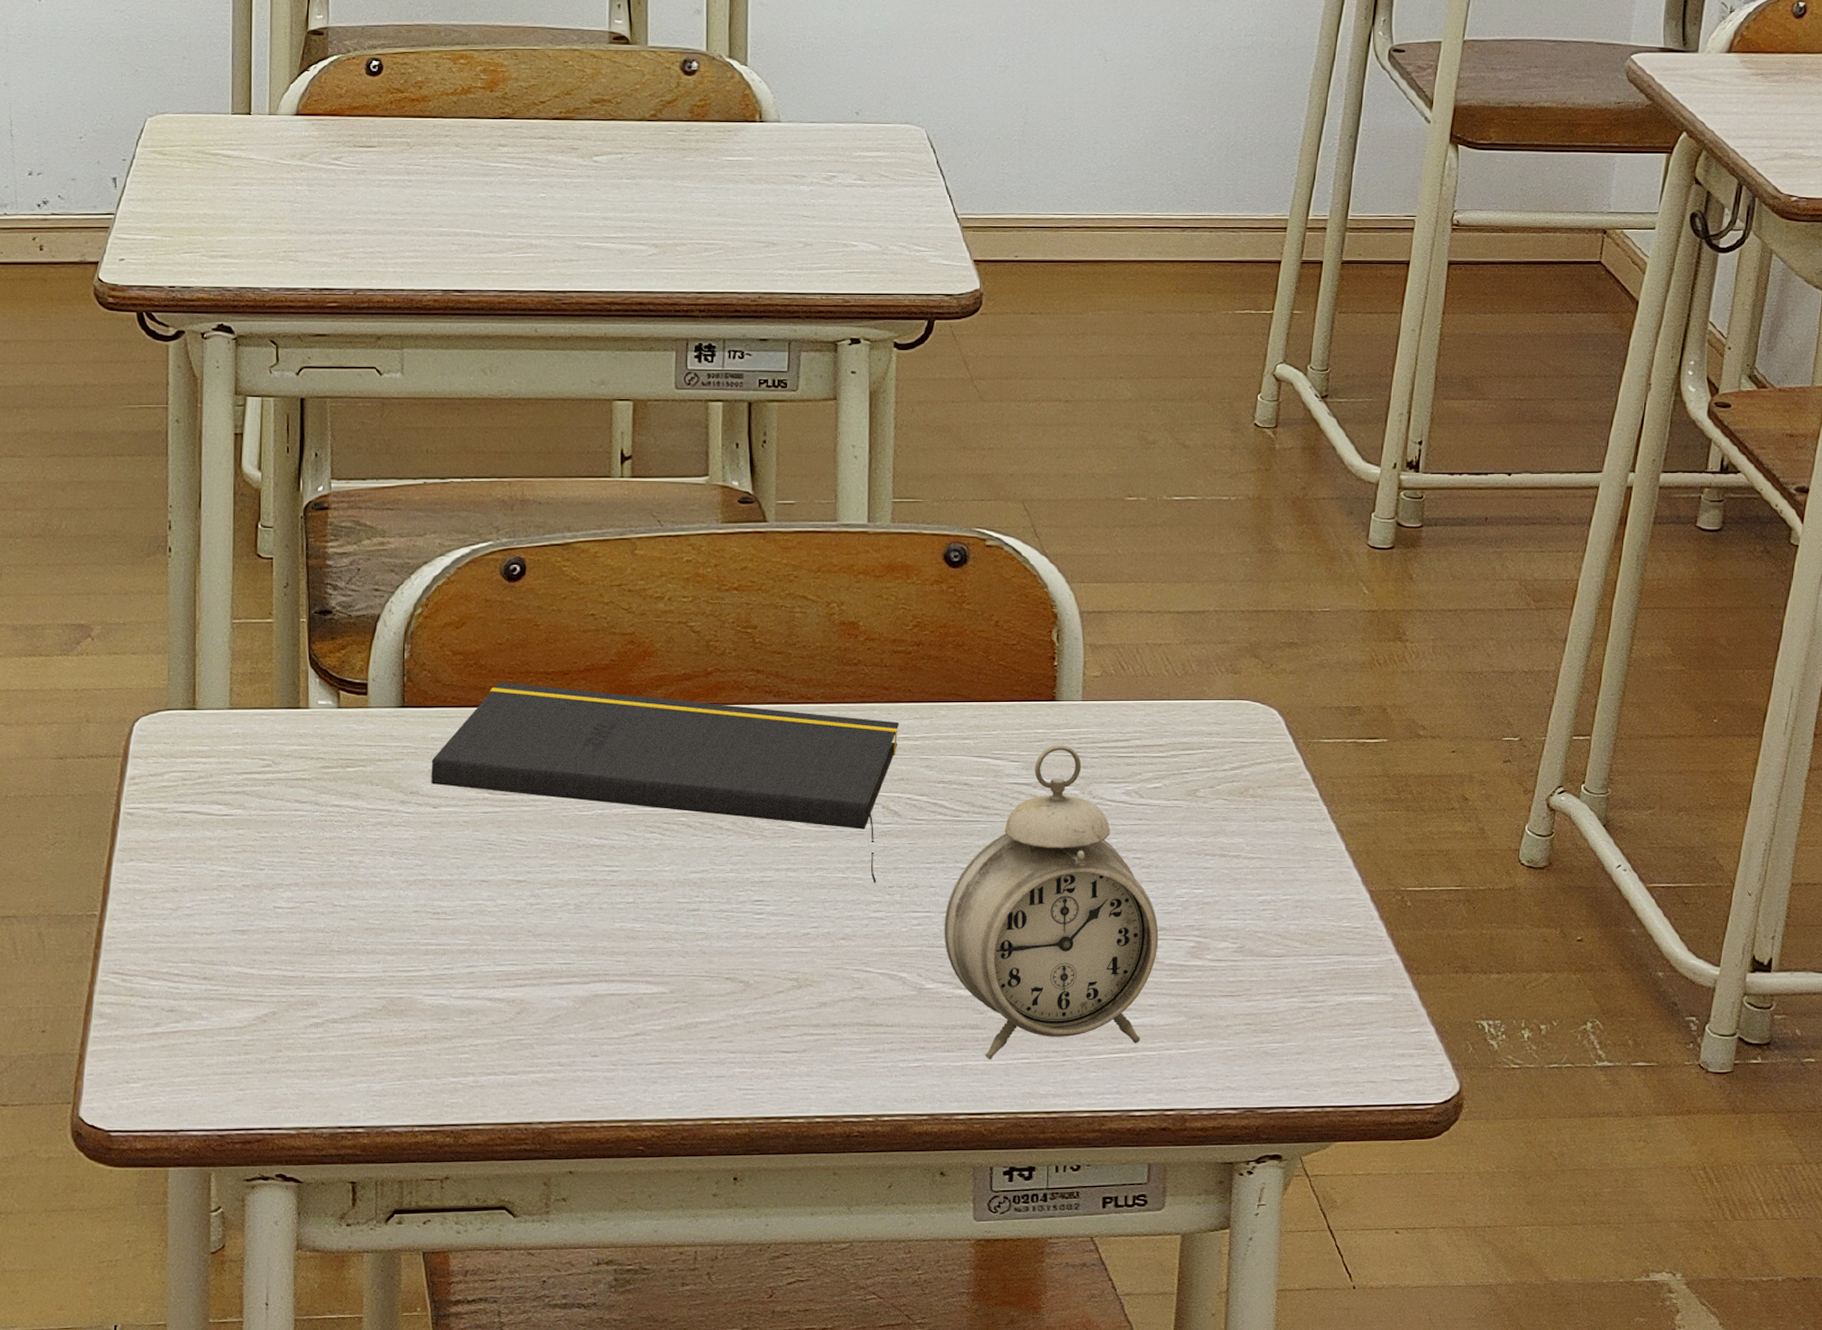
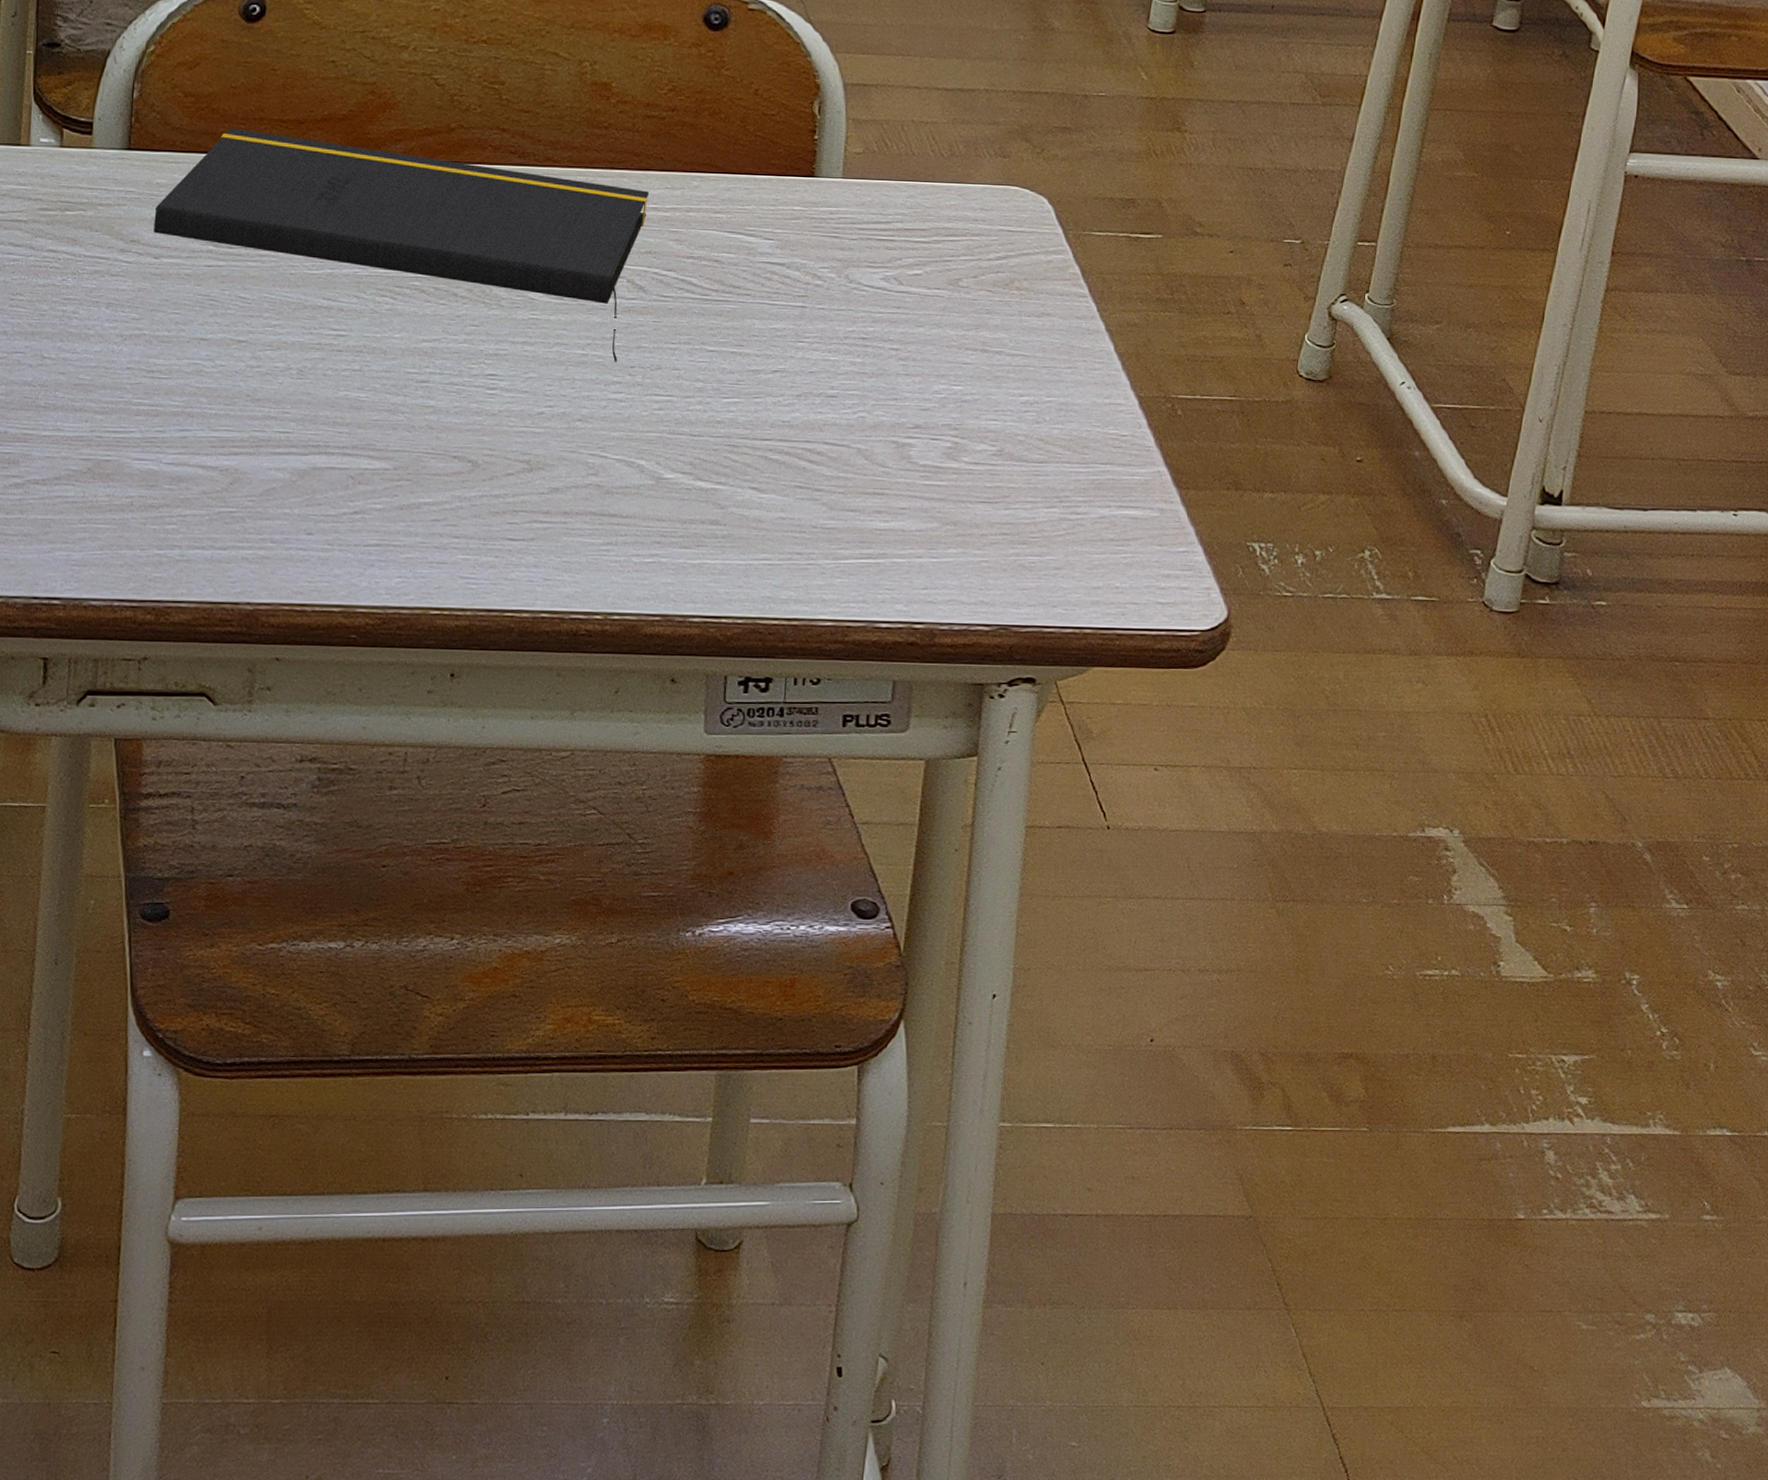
alarm clock: present [944,745,1159,1060] -> none [686,223,914,559]

